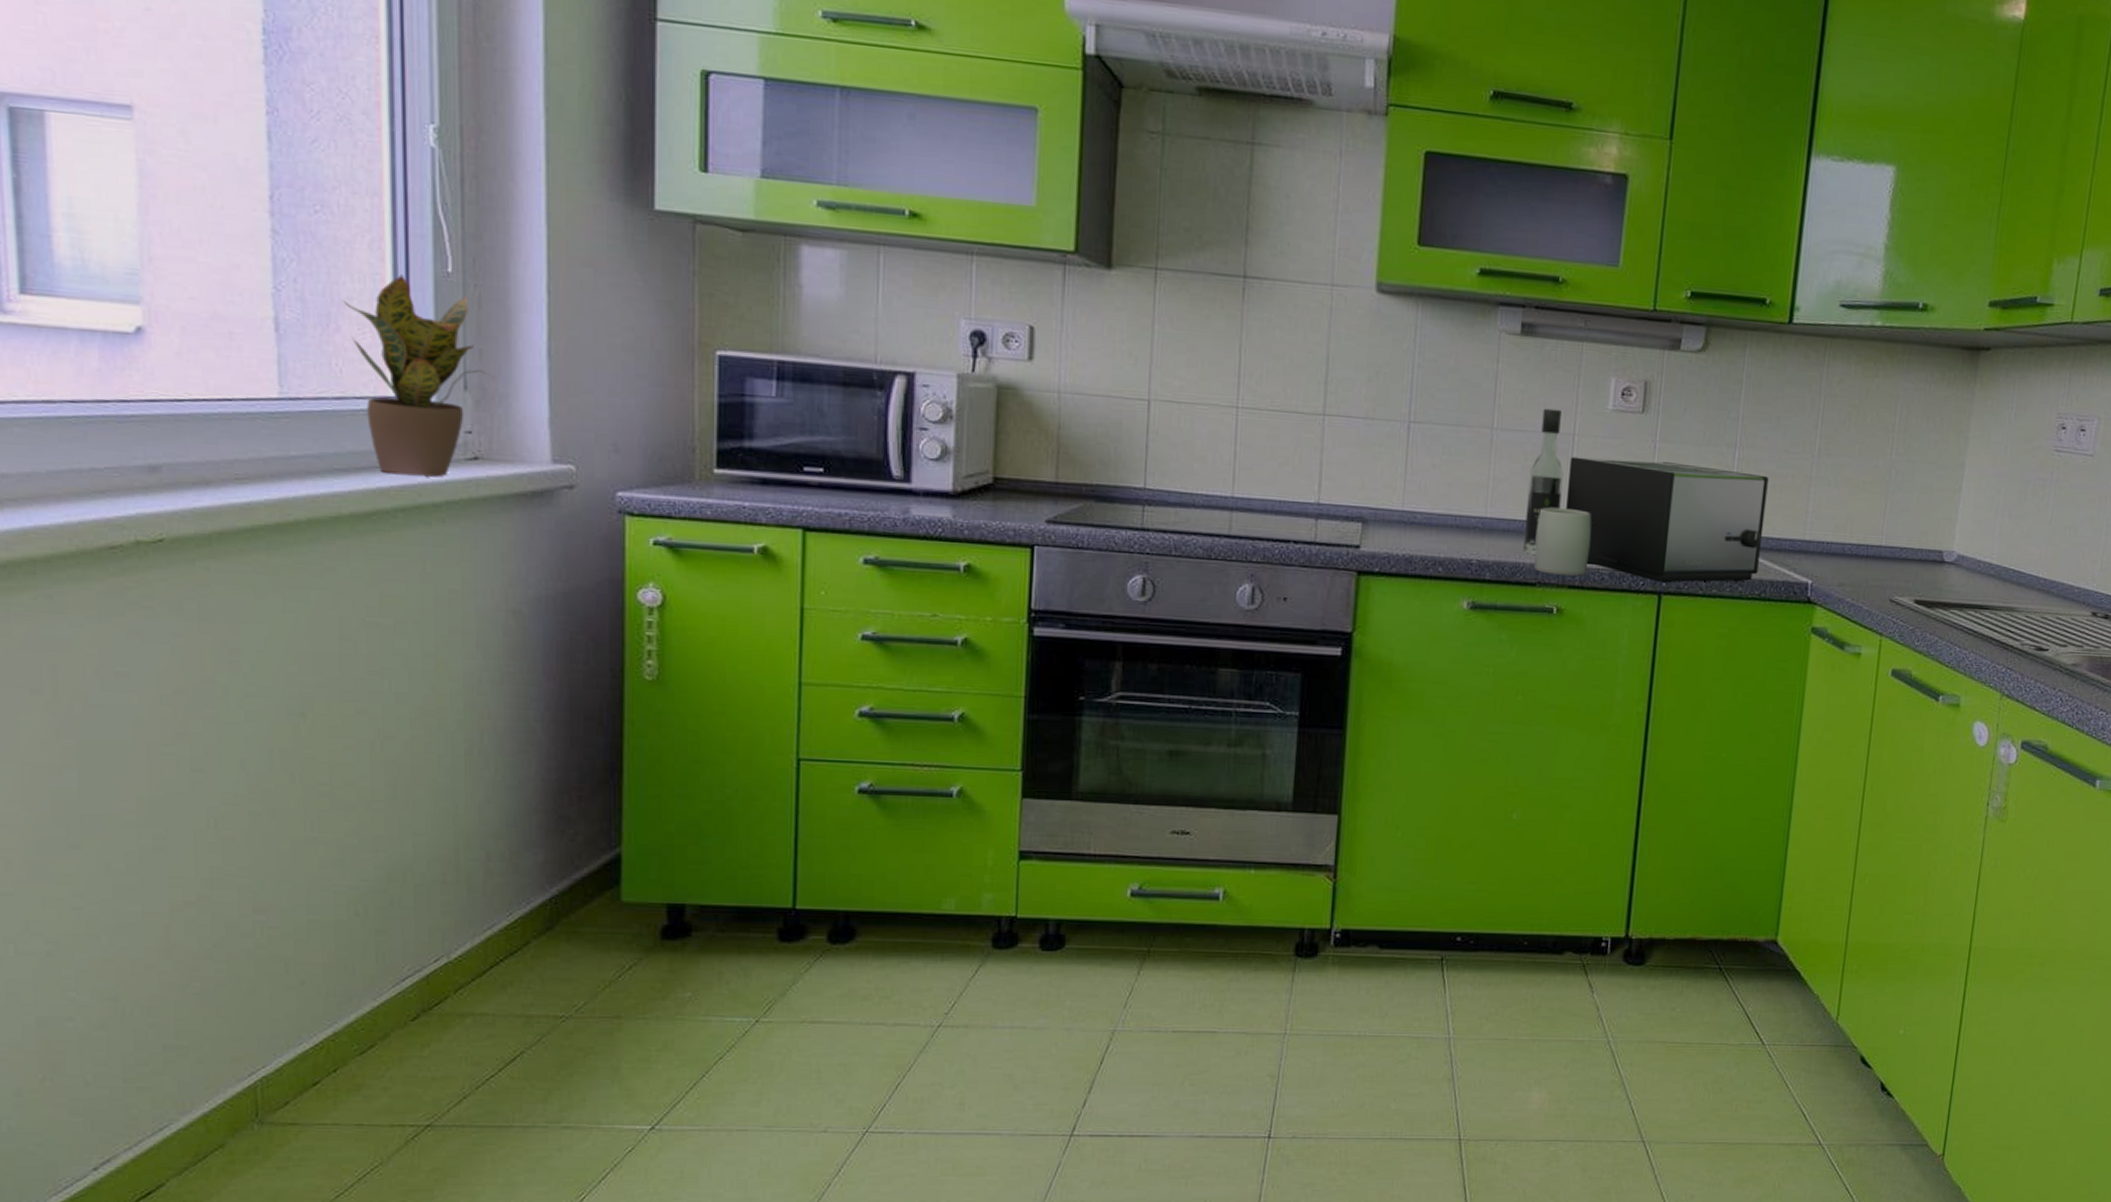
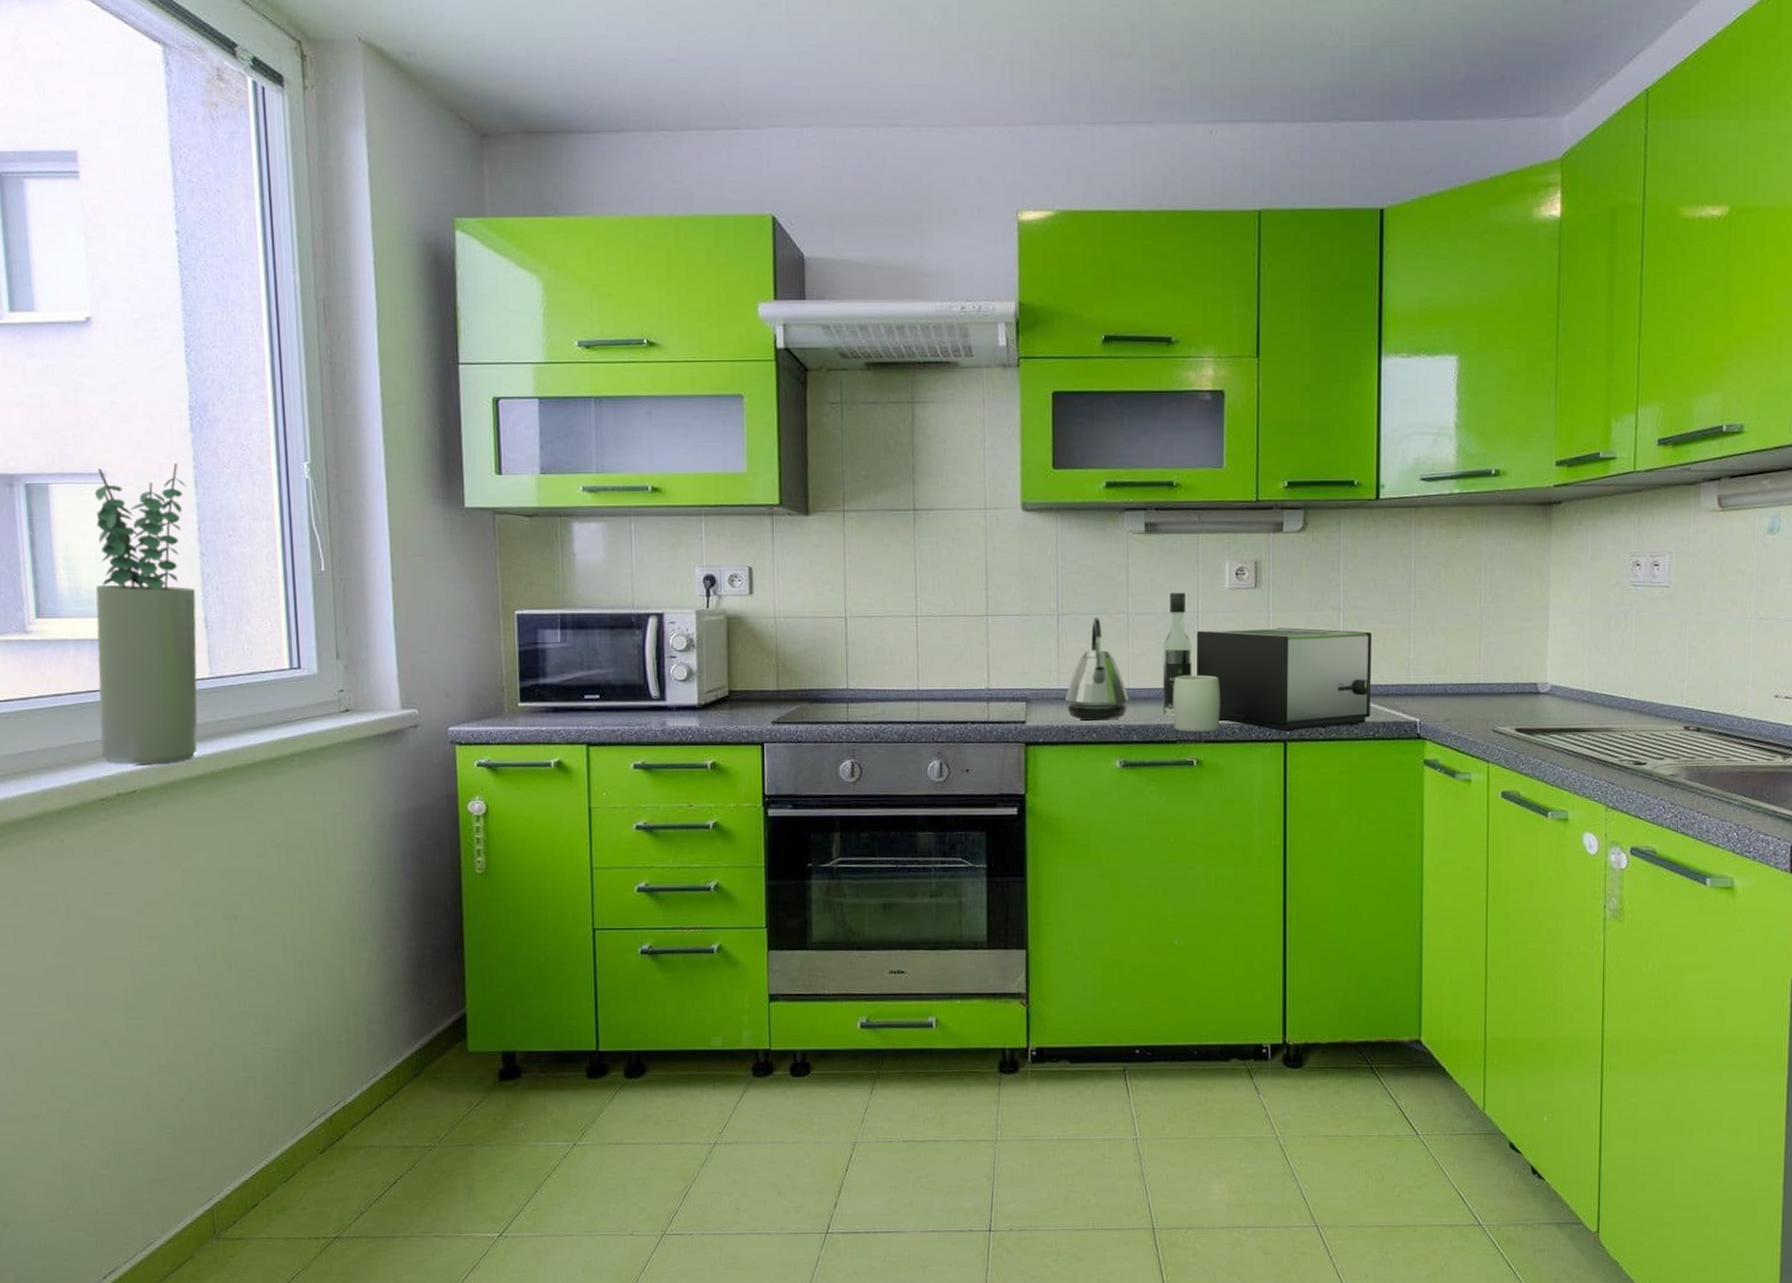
vase: none [111,98,264,507] -> present [94,463,198,765]
potted plant: present [342,274,495,477] -> none [250,576,358,728]
kettle: none [1408,429,1486,553] -> present [1064,617,1129,721]

